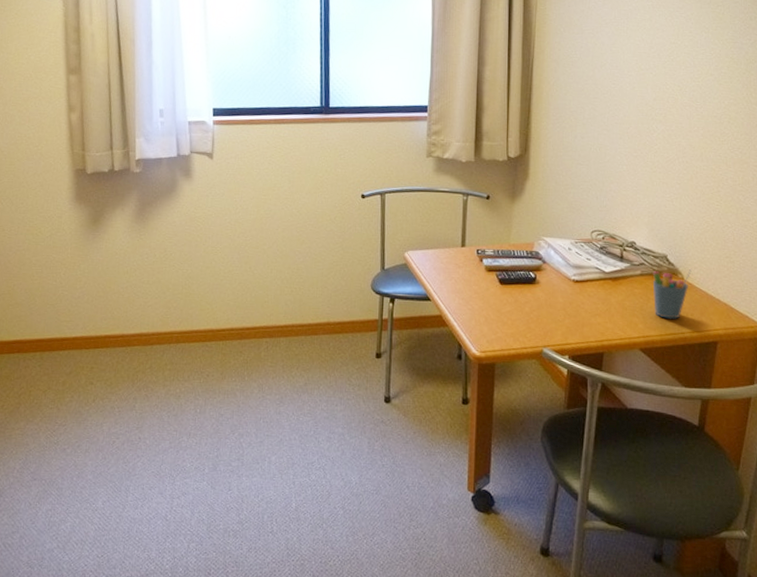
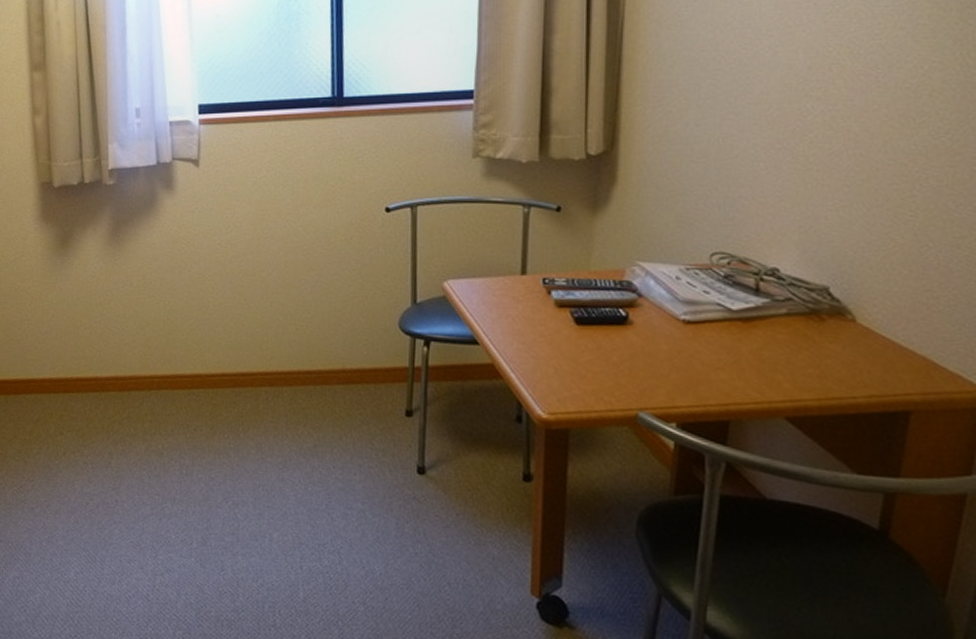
pen holder: present [652,268,692,319] -> none [805,306,869,378]

